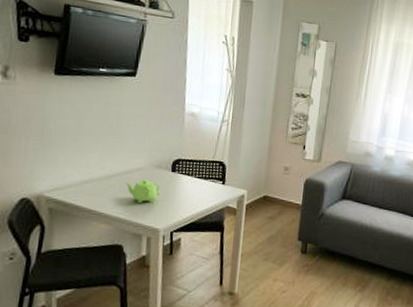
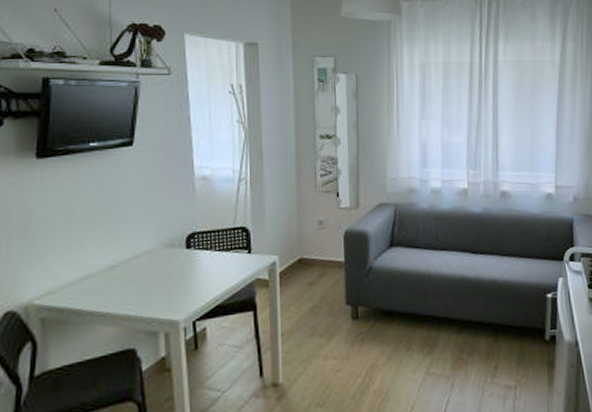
teapot: present [125,179,160,203] -> none [131,263,175,293]

